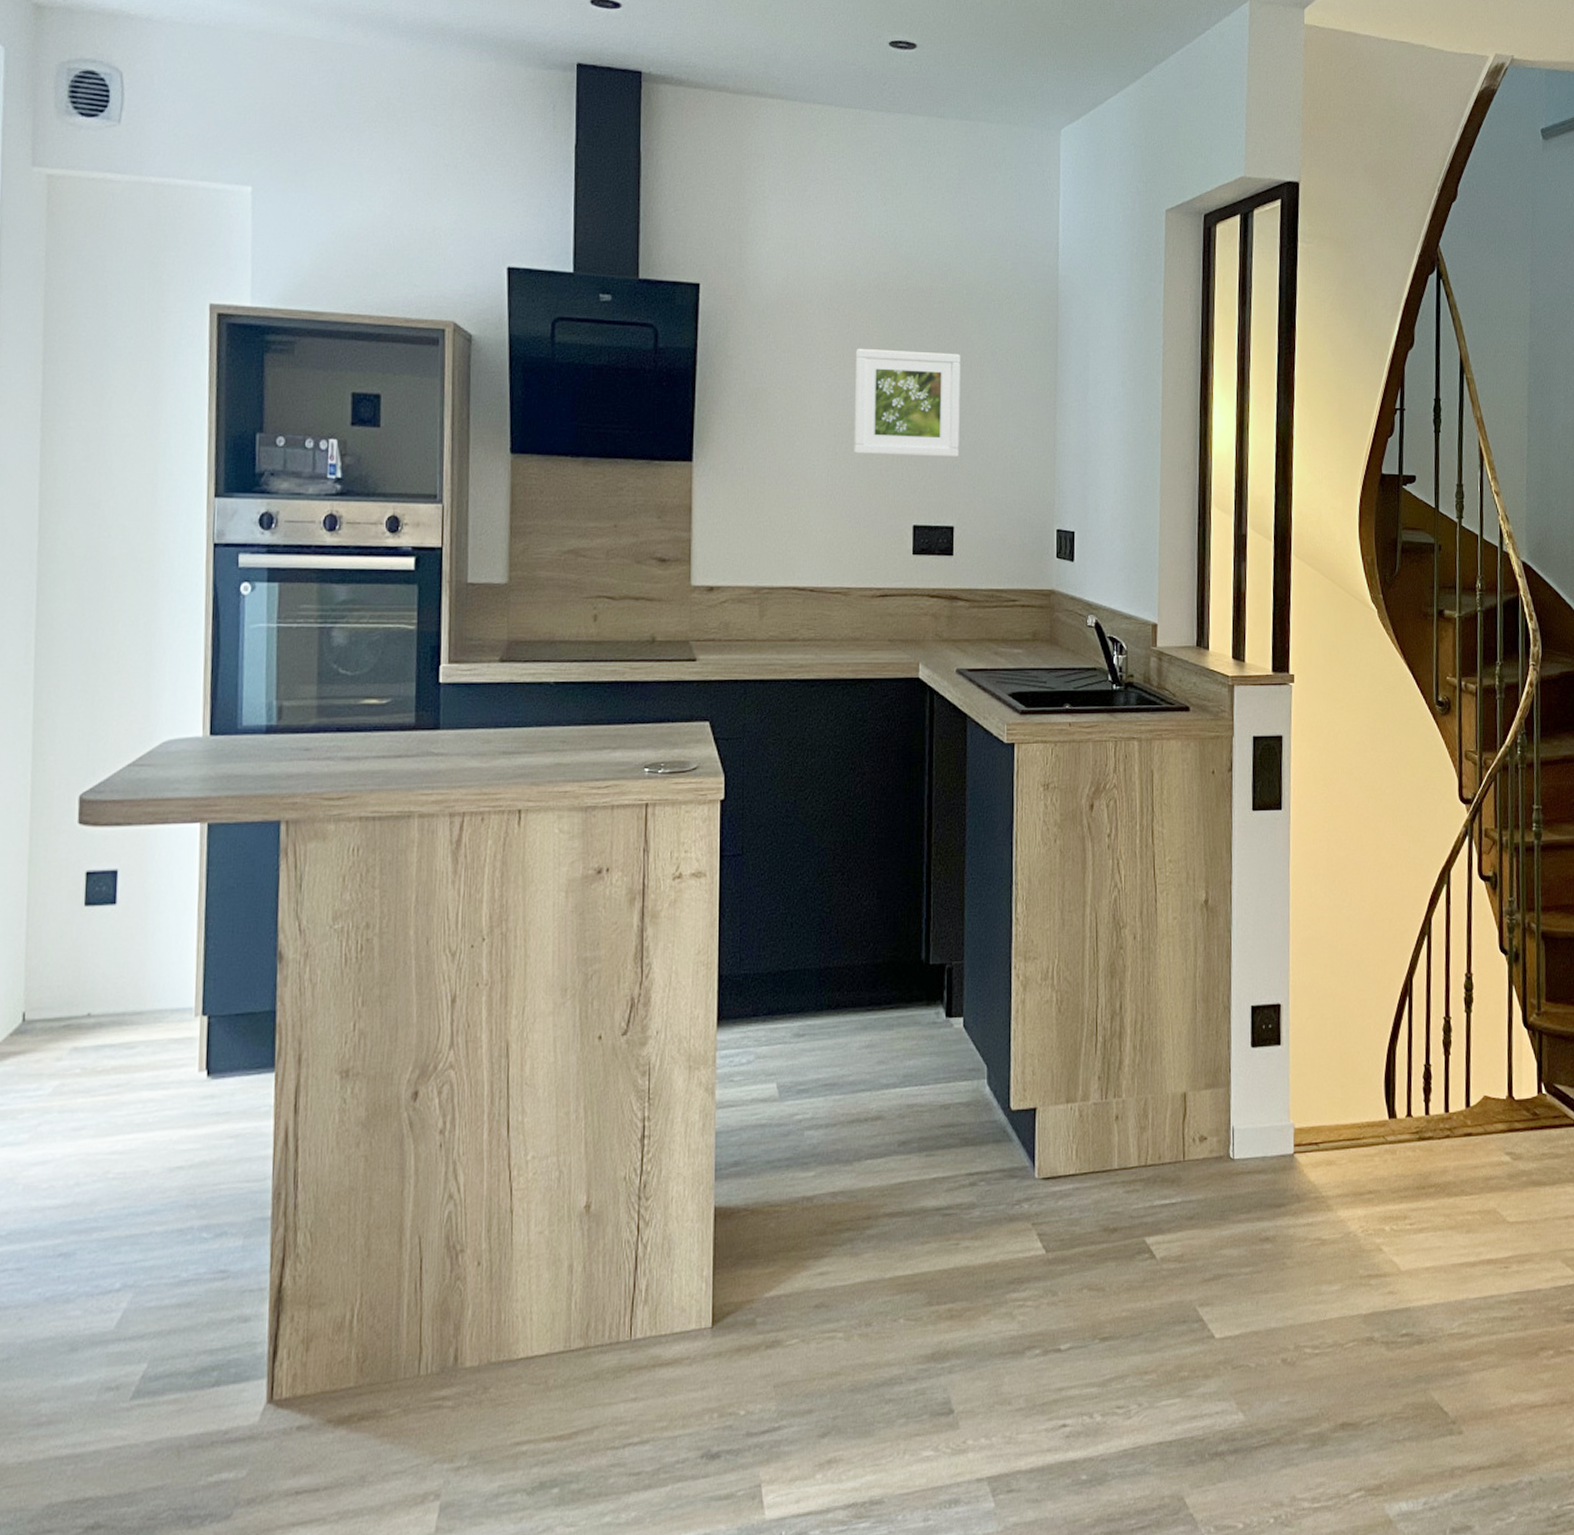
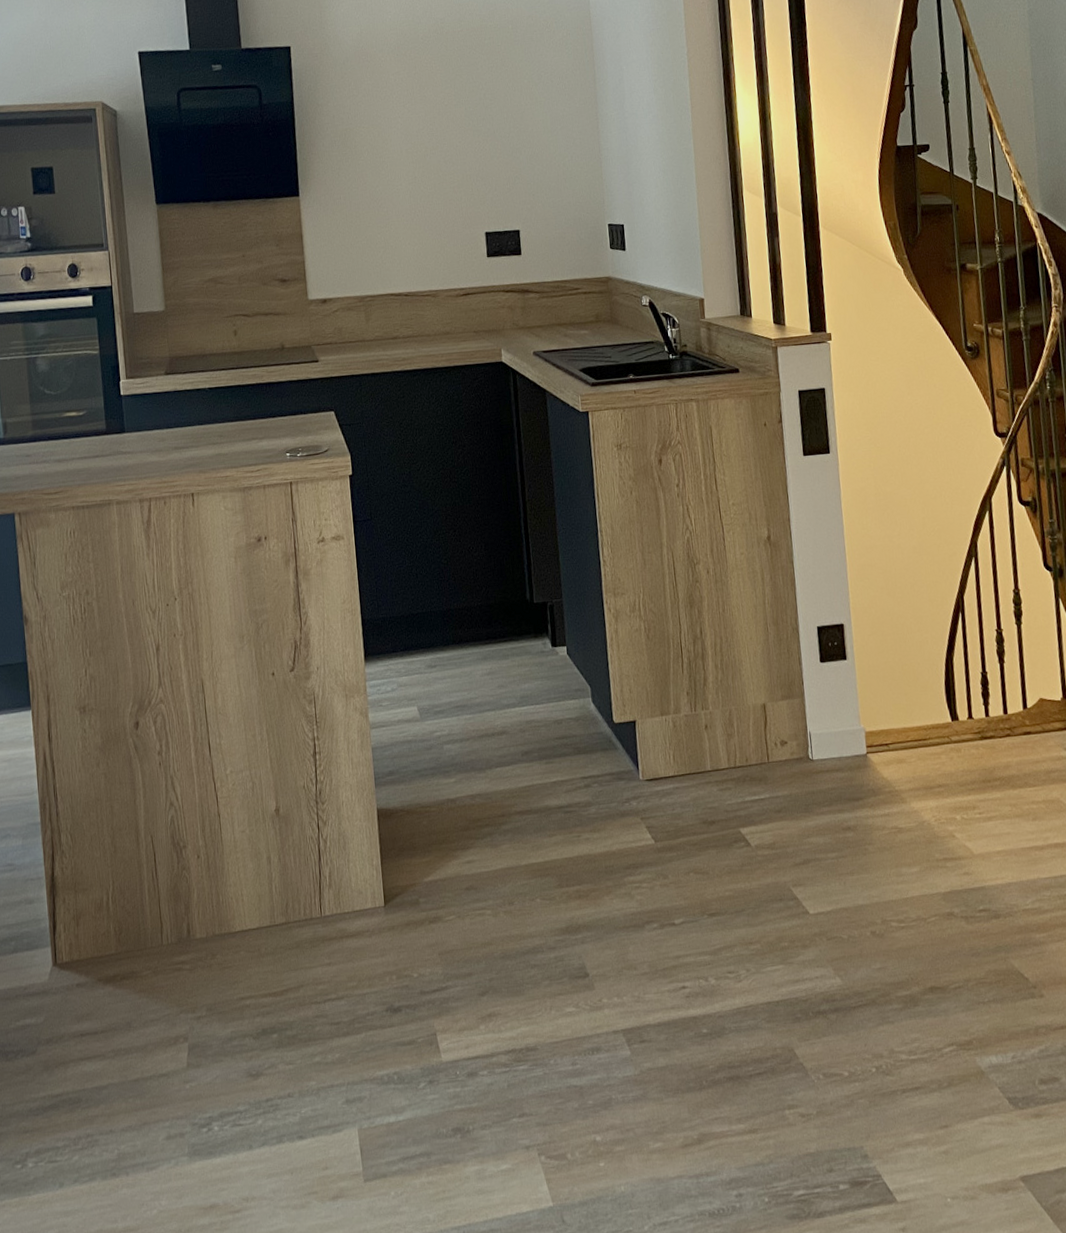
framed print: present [854,348,961,458] -> none [423,81,519,176]

